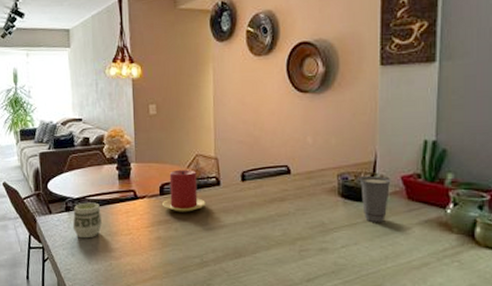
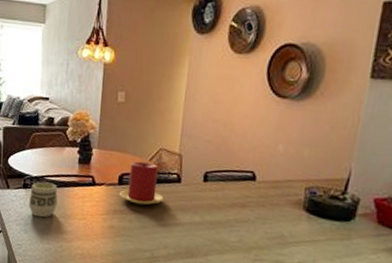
cup: present [357,176,393,223] -> none [326,193,364,244]

